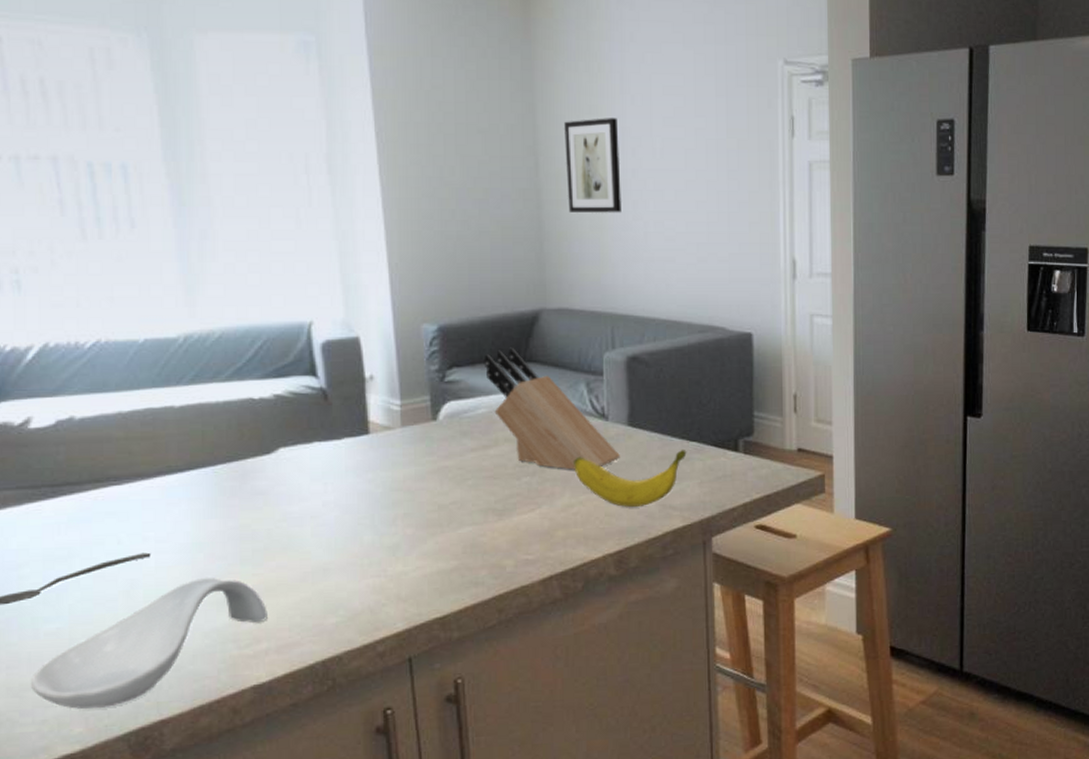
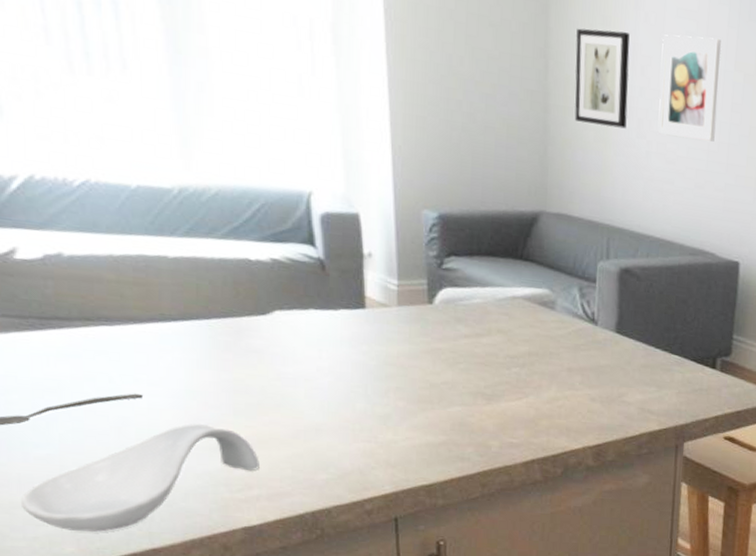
knife block: present [483,347,620,470] -> none [481,244,606,367]
banana: present [572,449,687,507] -> none [561,355,668,408]
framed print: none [651,109,713,213] -> present [658,34,722,142]

